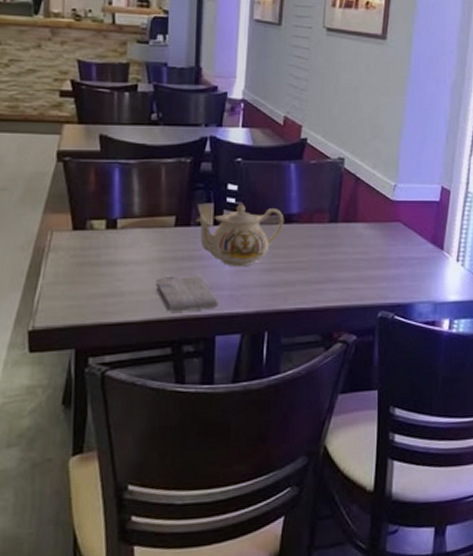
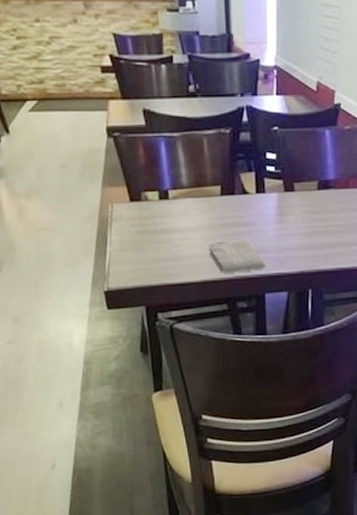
teapot: present [196,203,285,267] -> none [240,171,322,232]

